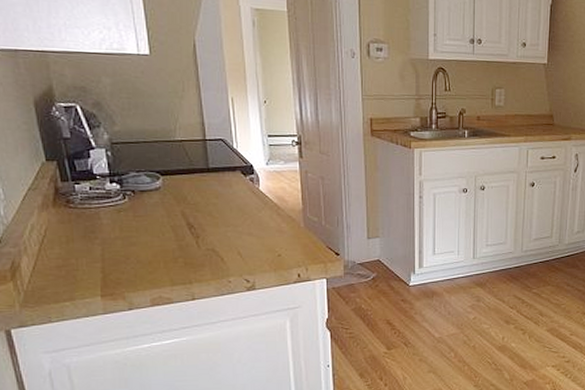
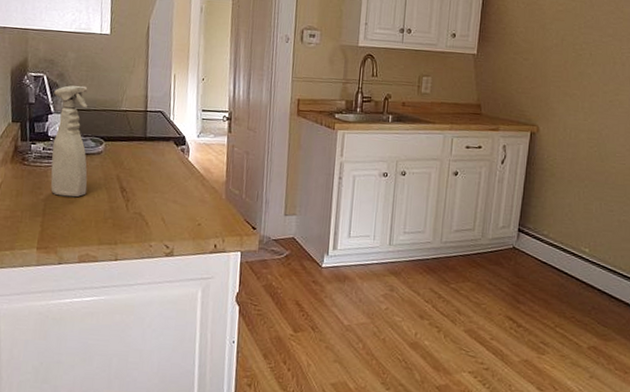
spray bottle: none [92,115,149,239] -> present [50,85,88,198]

